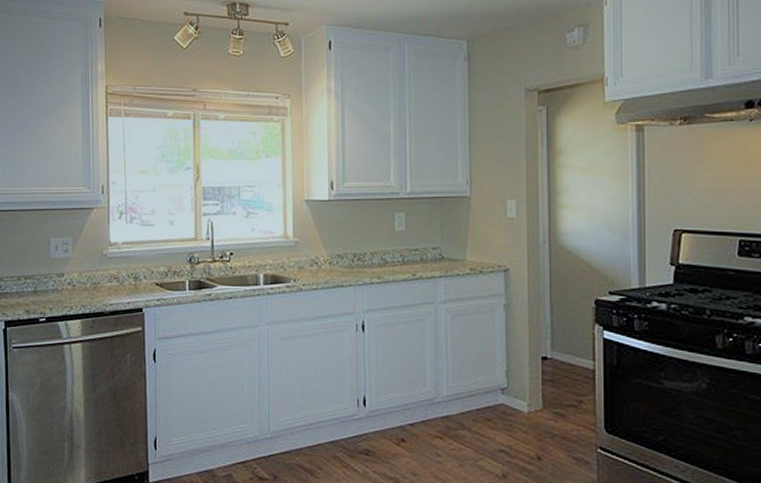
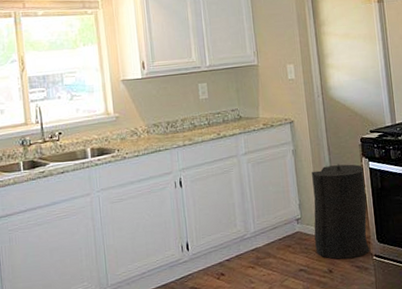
trash can: none [522,328,596,447] -> present [312,164,370,259]

